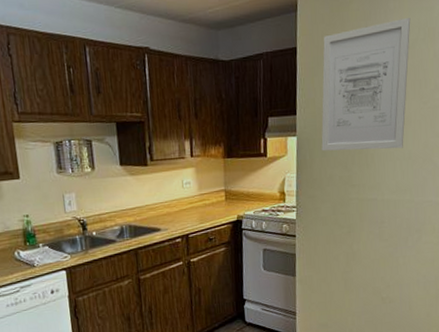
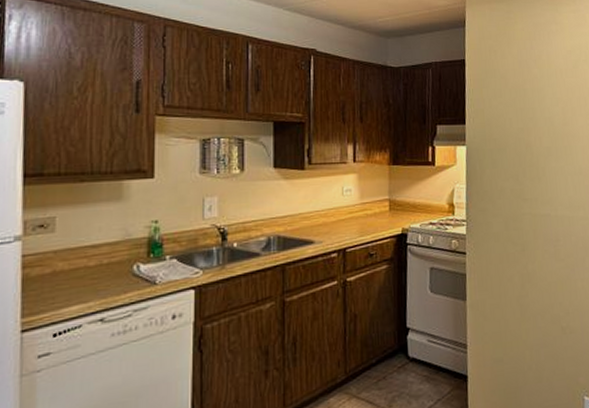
wall art: present [321,17,411,151] -> none [491,40,574,163]

